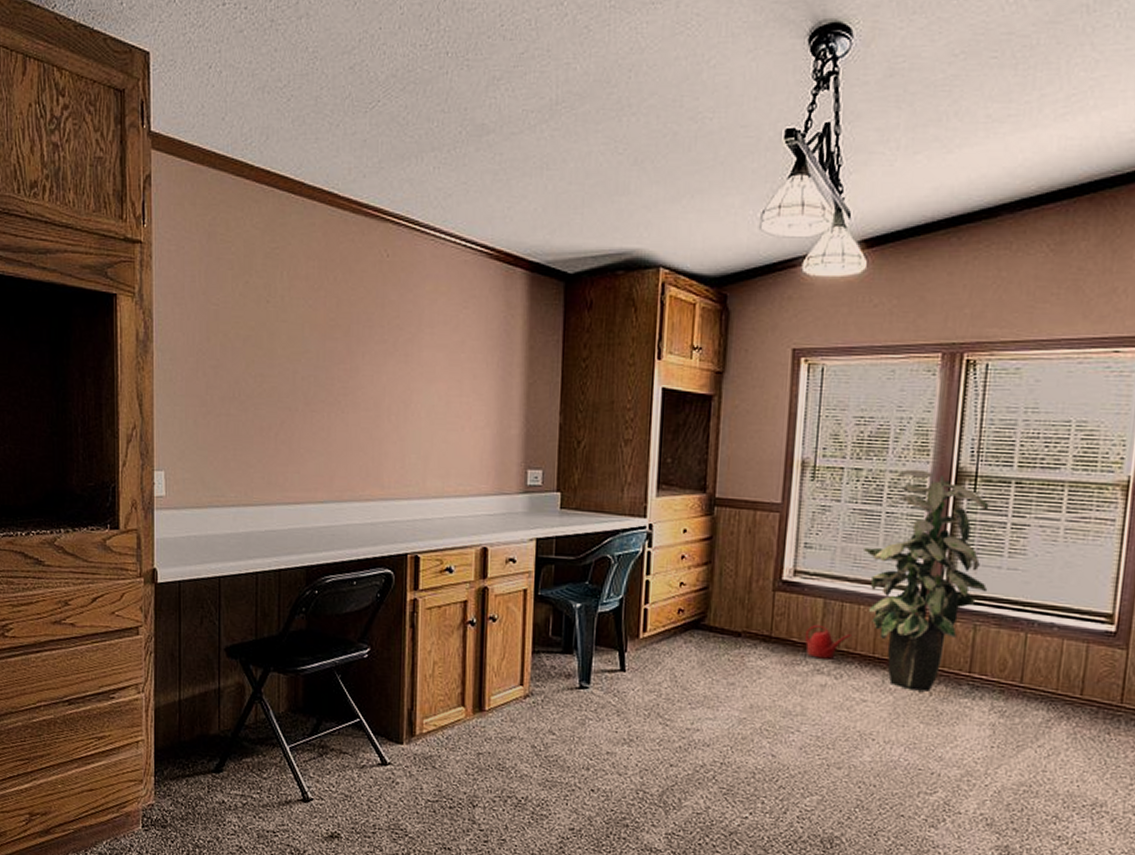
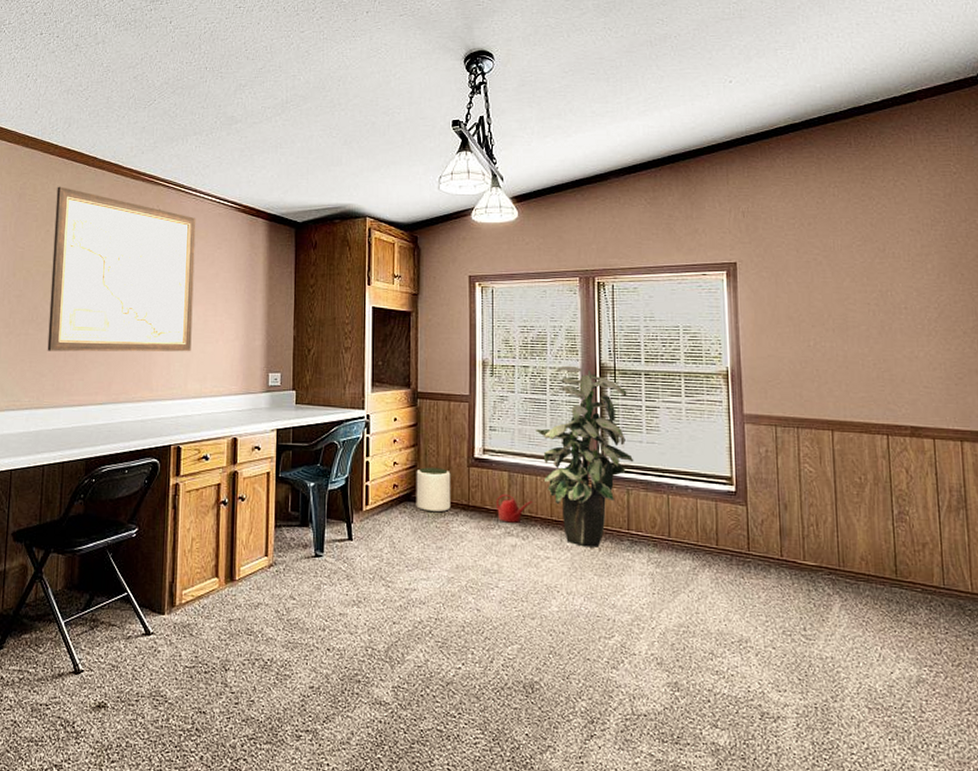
wall art: none [254,222,436,441] -> present [47,186,196,352]
plant pot: none [705,589,751,644] -> present [416,467,451,513]

